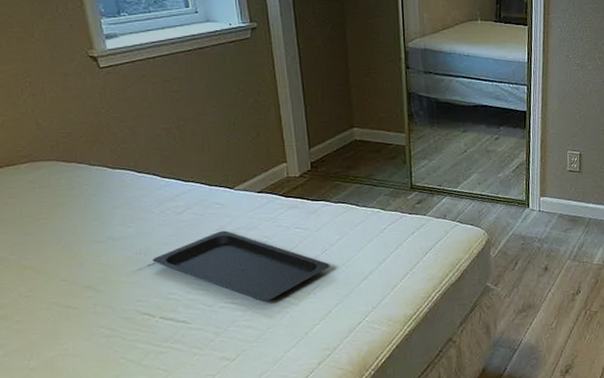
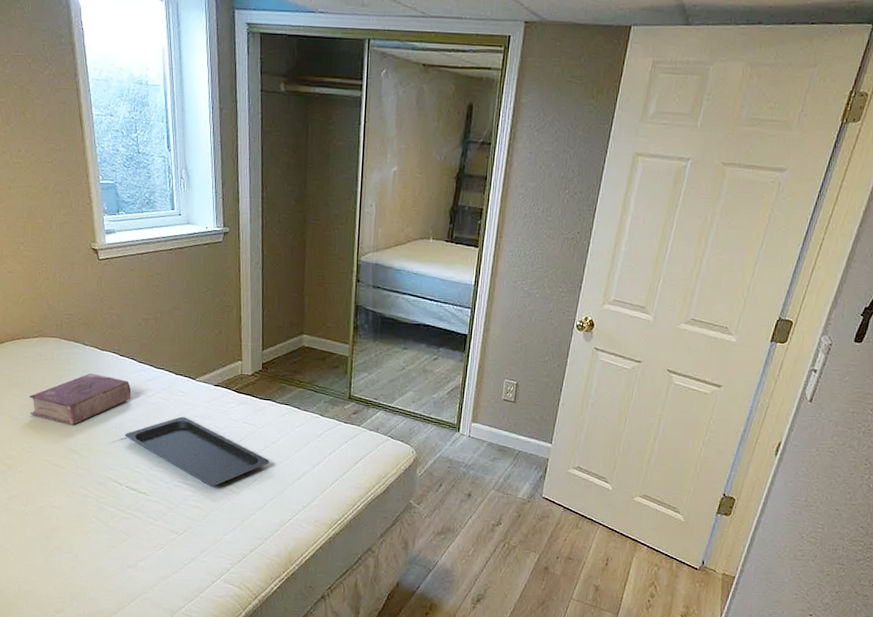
book: none [22,196,157,259] -> present [30,373,132,426]

